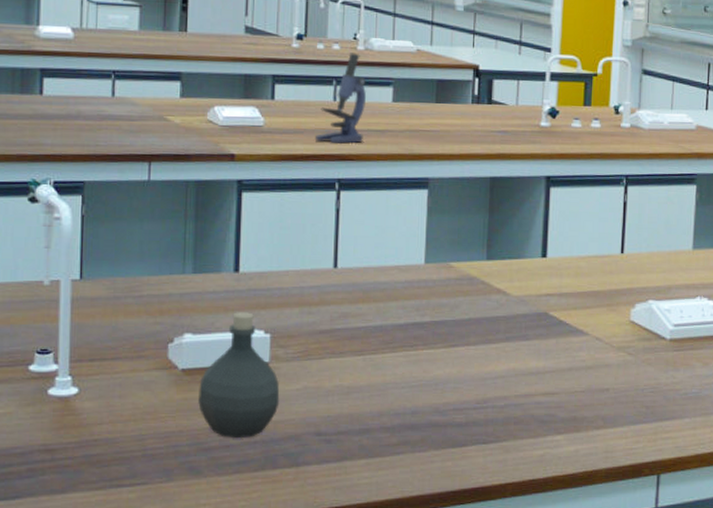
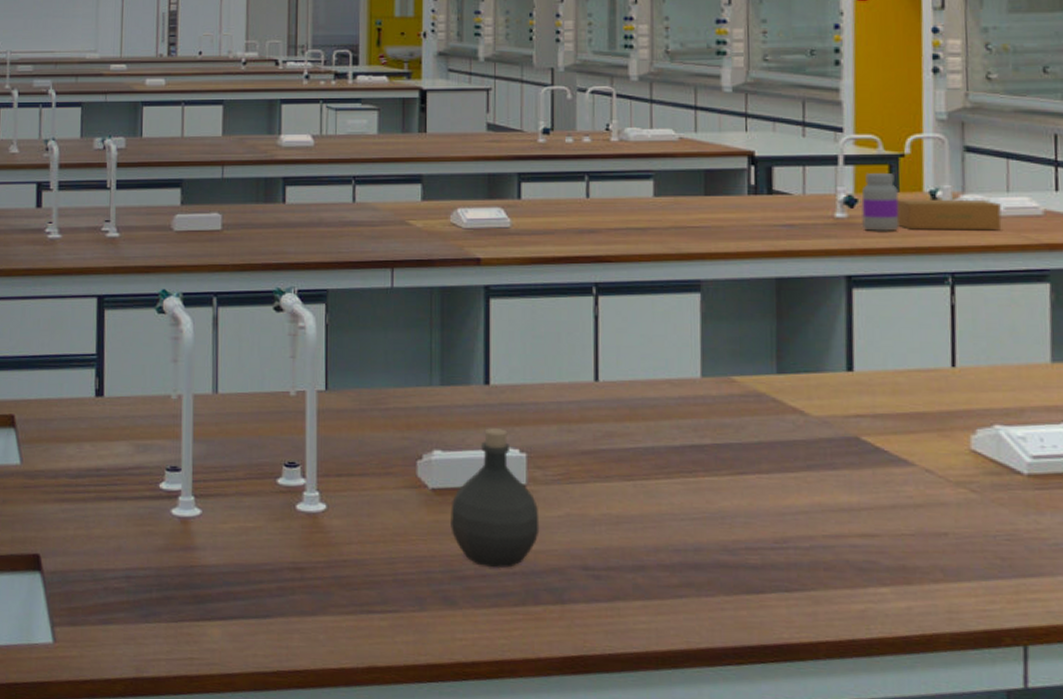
microscope: present [314,52,366,144] -> none [567,145,623,244]
jar: none [561,88,590,140] -> present [861,172,899,233]
box: none [588,112,666,141] -> present [897,199,1002,231]

